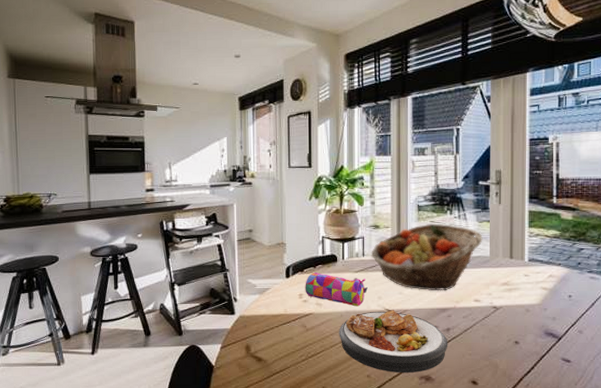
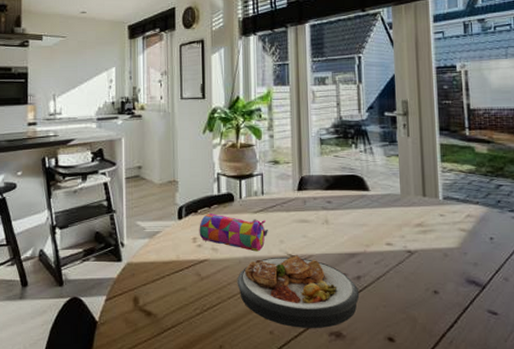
fruit basket: present [371,223,483,291] -> none [270,158,392,234]

